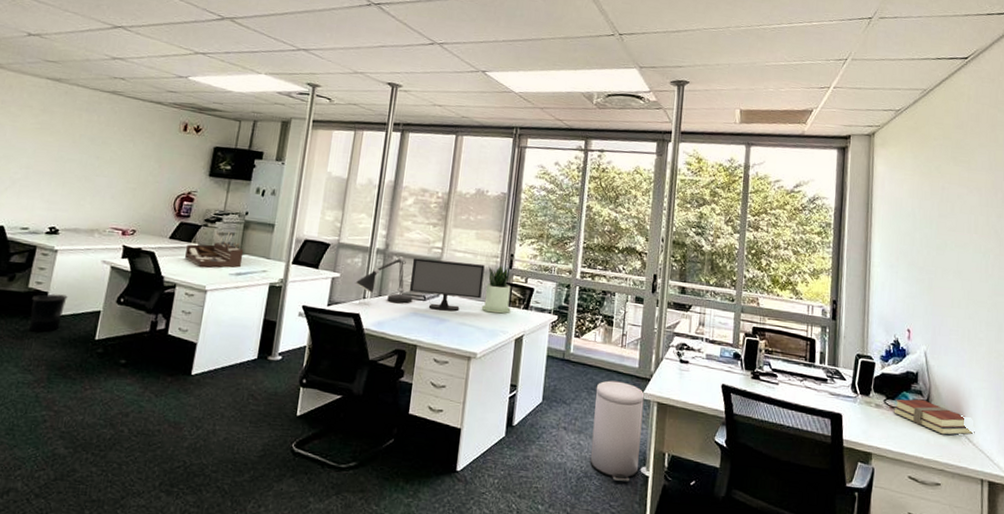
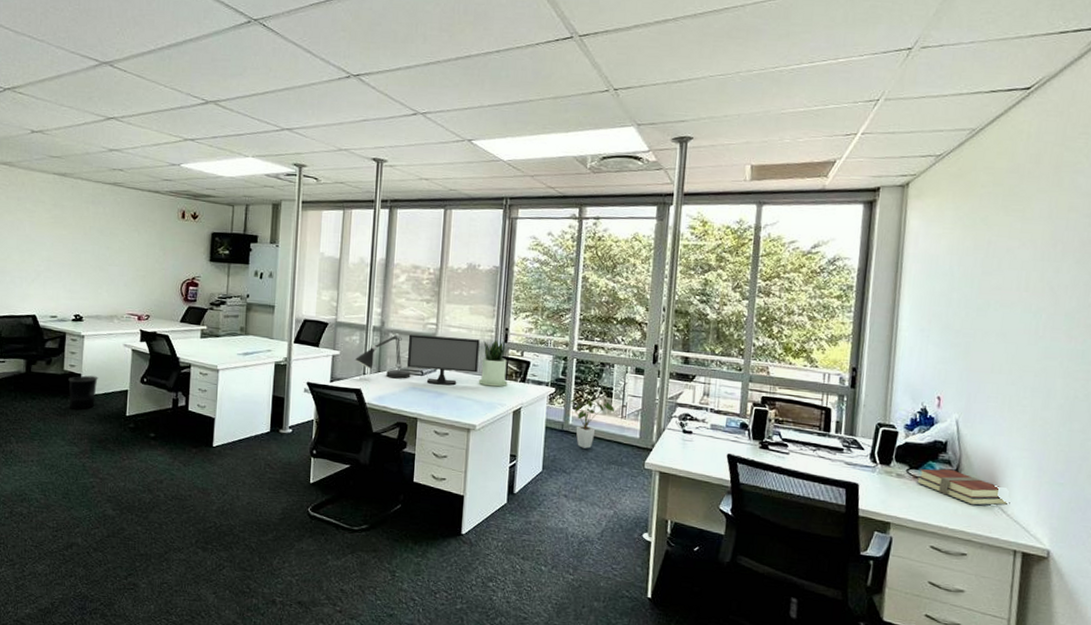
desk organizer: present [184,231,244,268] -> none [195,313,249,349]
house plant: none [571,327,616,378] -> present [569,399,615,449]
pedal bin: present [590,380,645,483] -> none [591,450,646,547]

